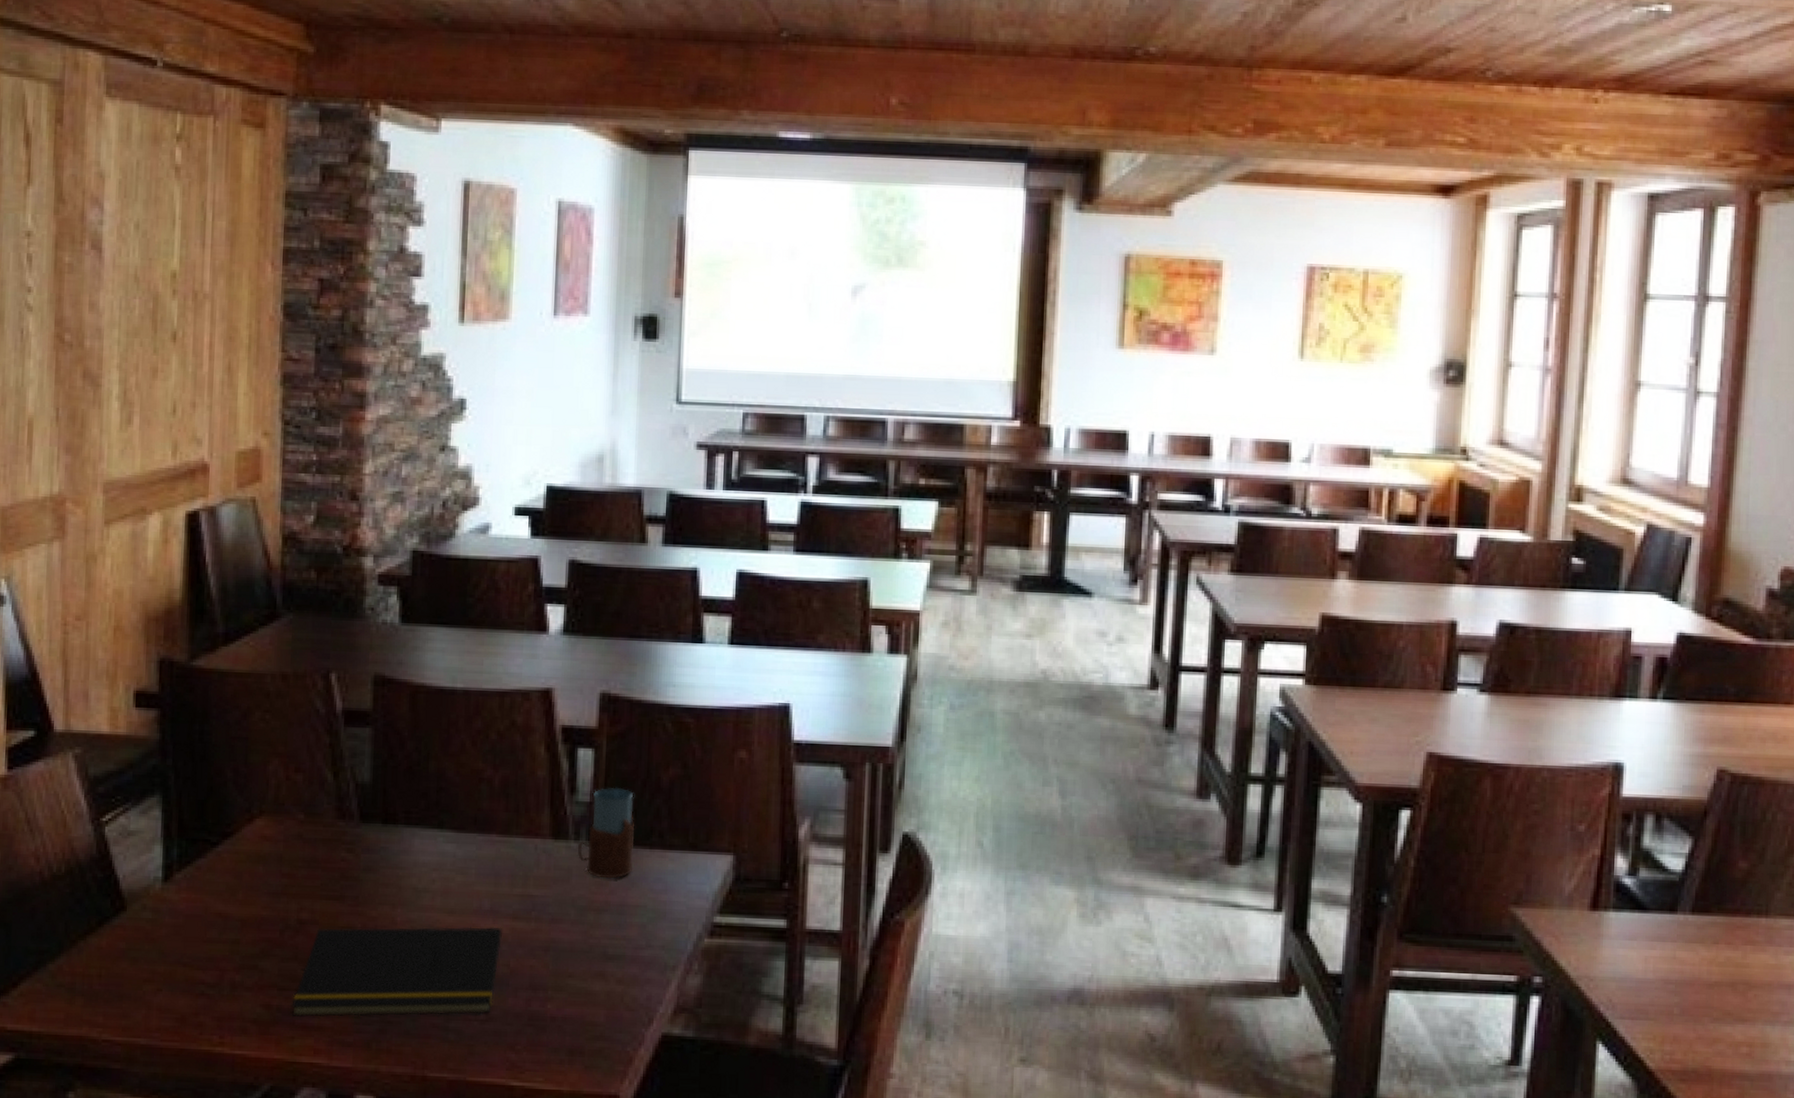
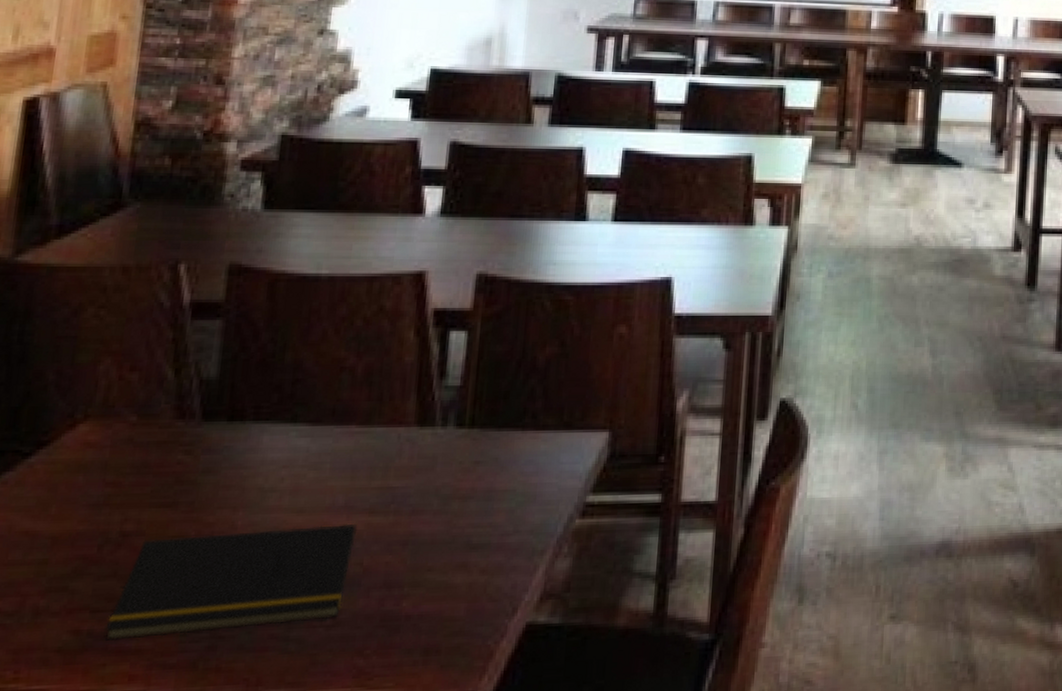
drinking glass: present [578,787,635,879] -> none [444,369,508,465]

